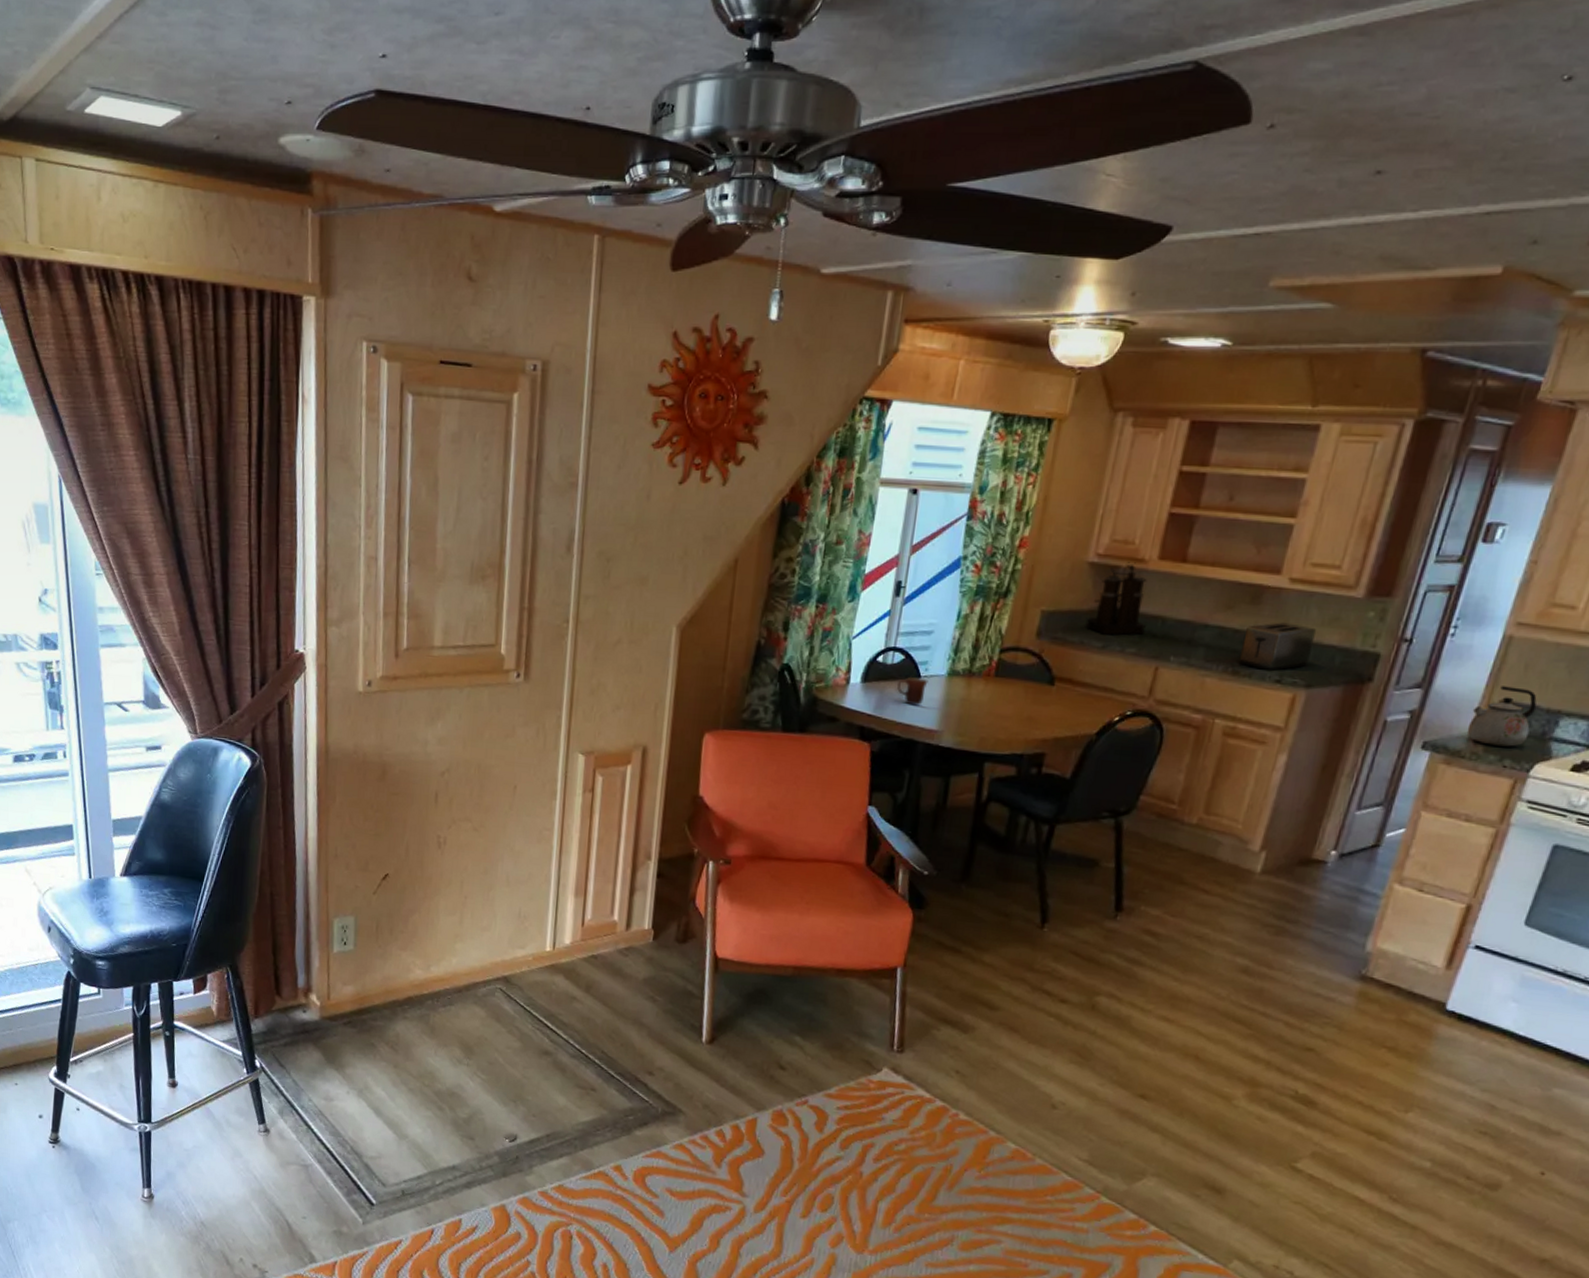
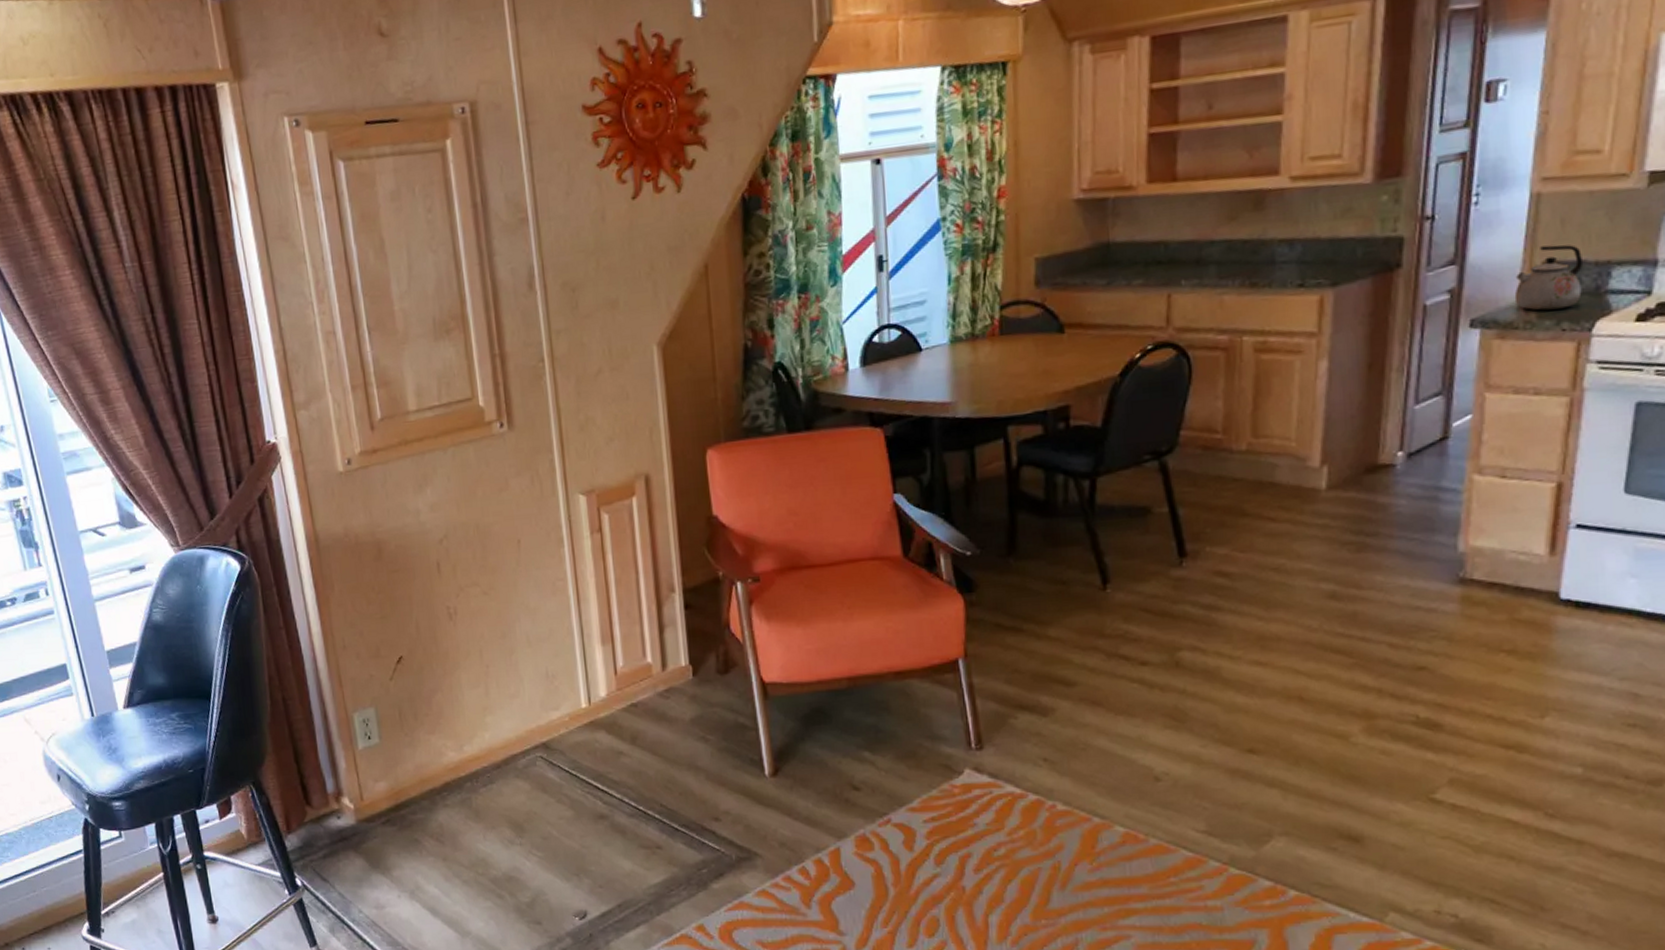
mug: present [897,676,928,706] -> none [899,351,931,381]
coffee maker: present [1085,562,1147,636] -> none [1083,191,1149,272]
toaster: present [1239,622,1317,672] -> none [1254,222,1331,277]

